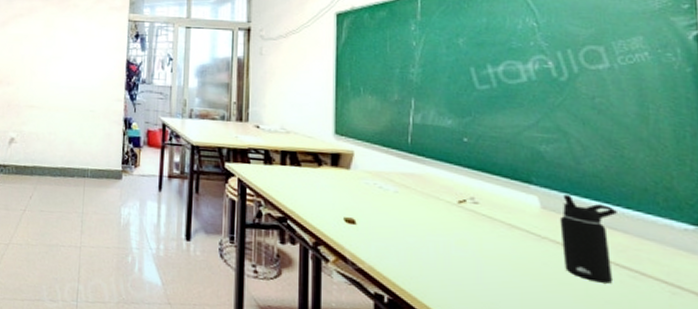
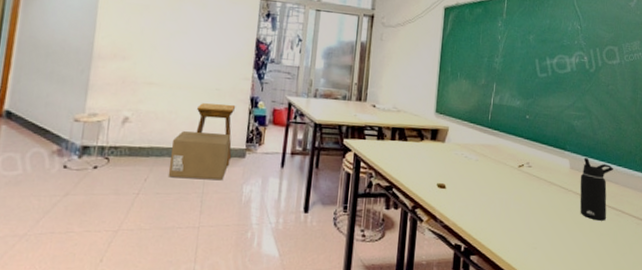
box: none [50,152,107,202] -> present [168,131,231,181]
stool: none [74,124,110,188] -> present [196,103,236,167]

